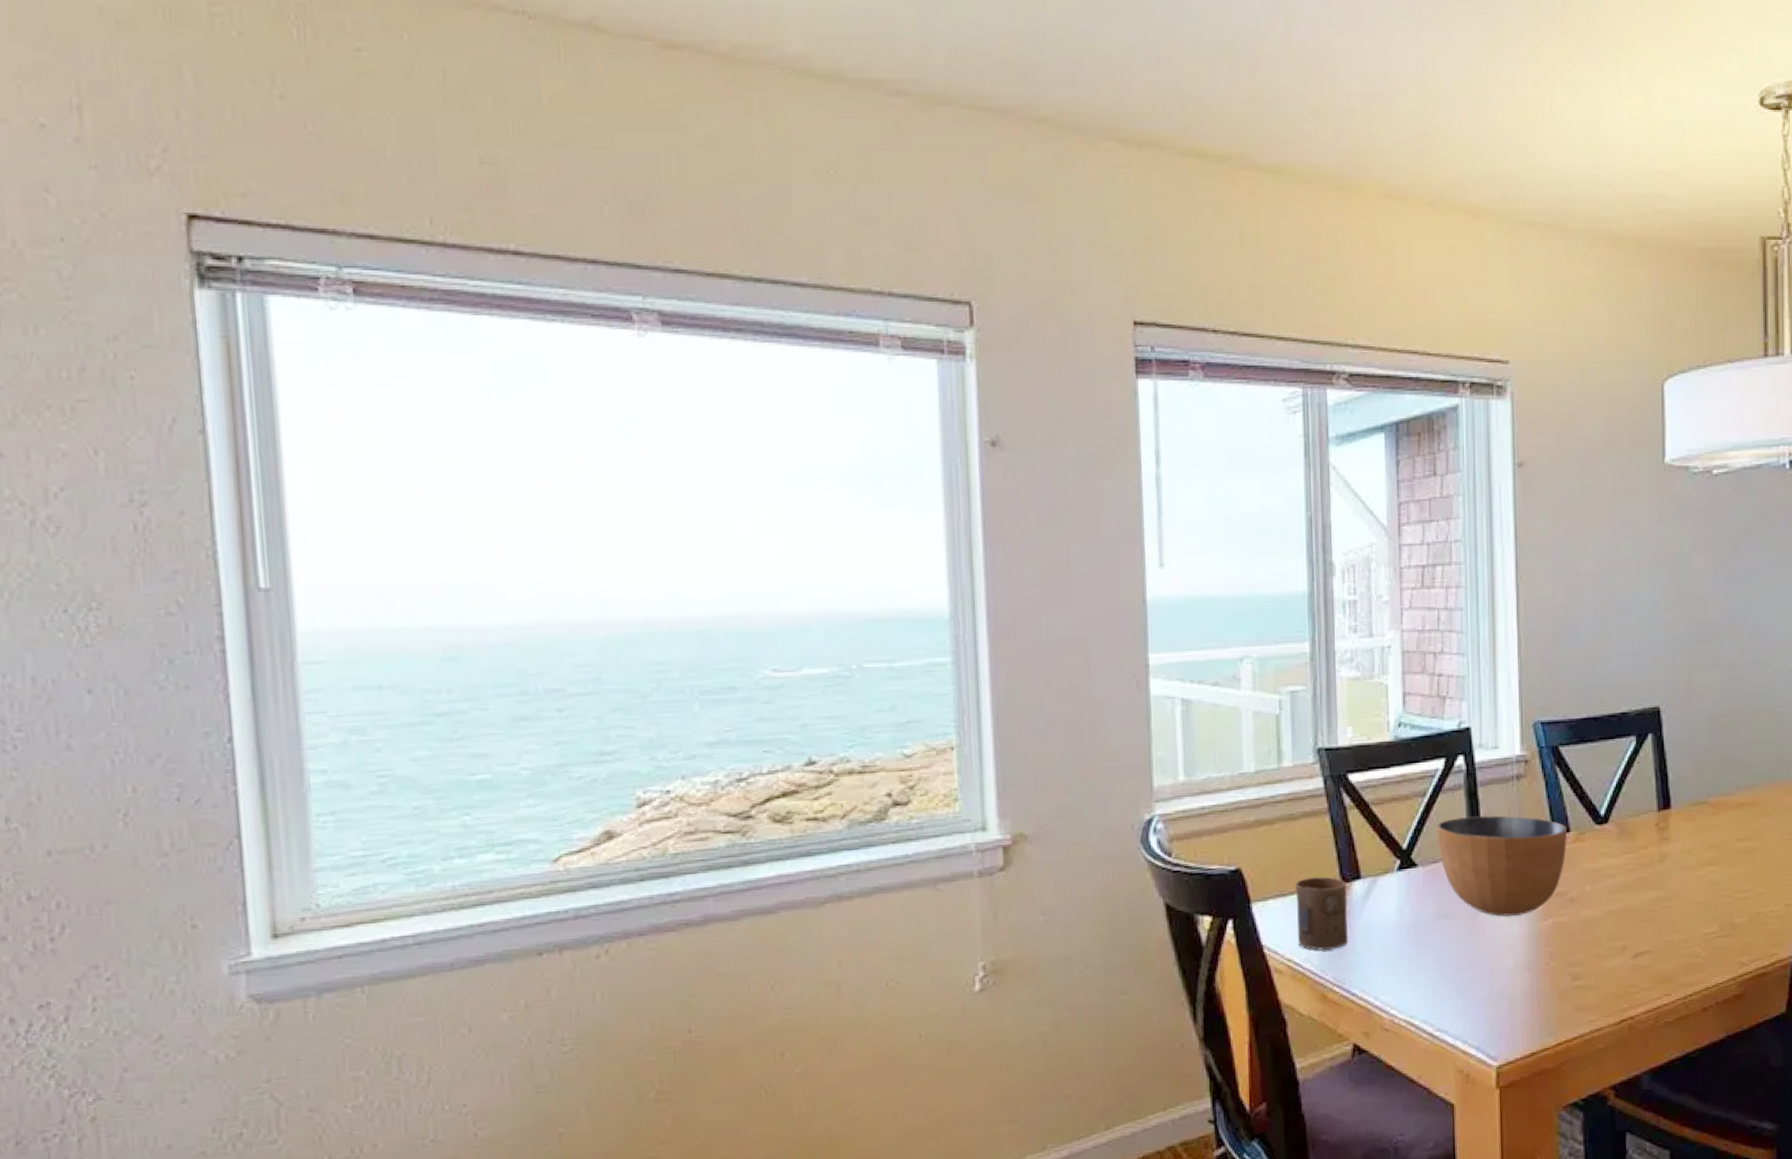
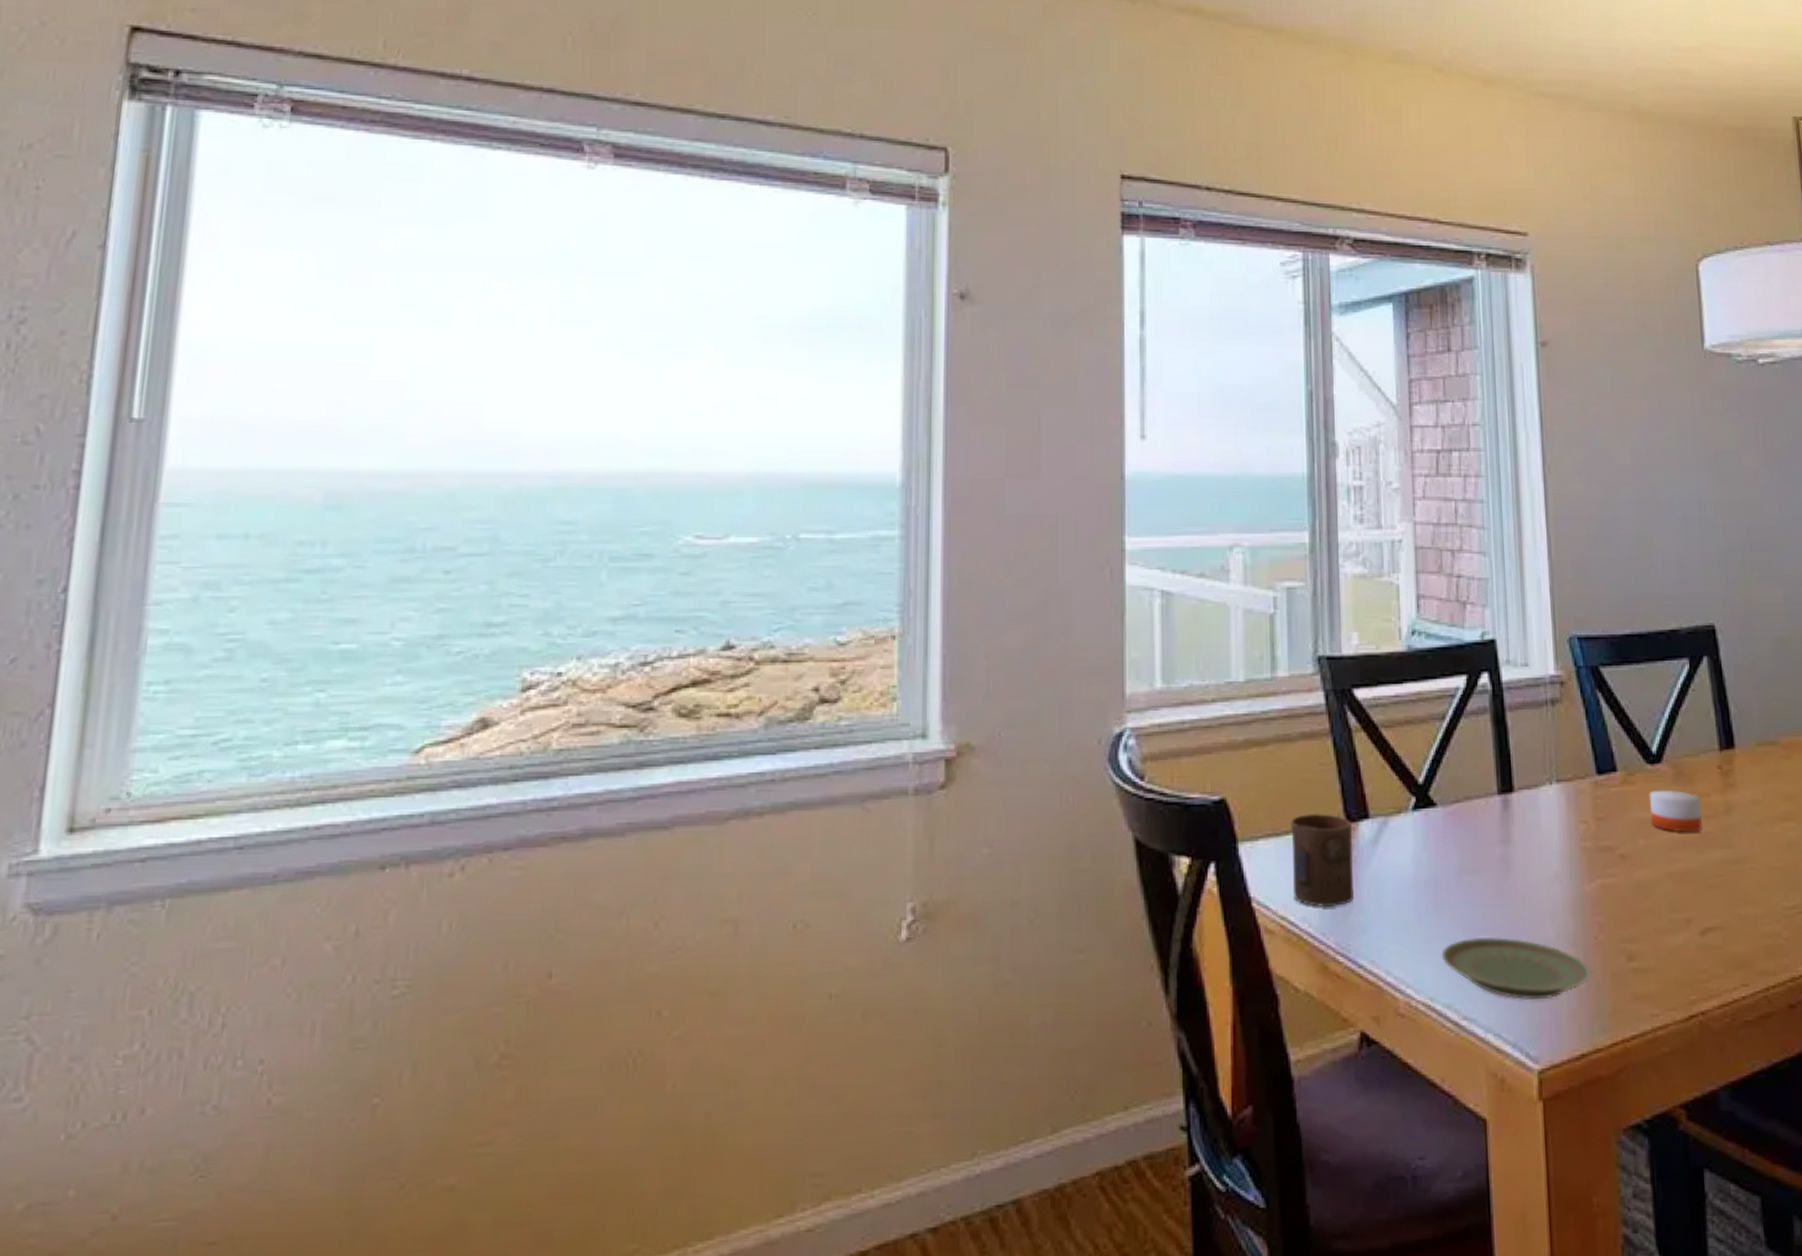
plate: none [1420,967,1542,1014] -> present [1441,937,1591,999]
bowl: present [1436,815,1567,917] -> none [1458,746,1614,875]
candle: none [1596,843,1640,879] -> present [1649,788,1702,833]

